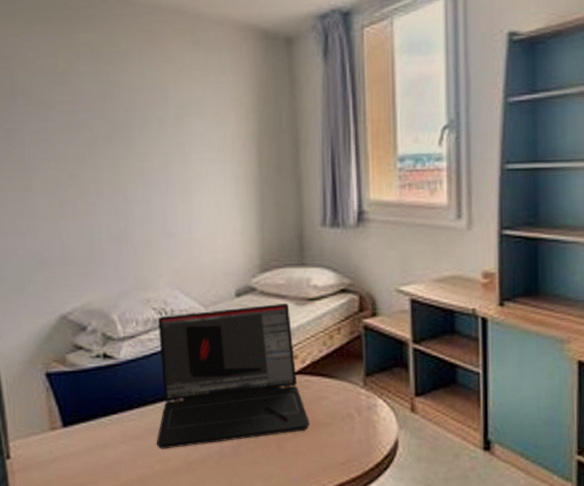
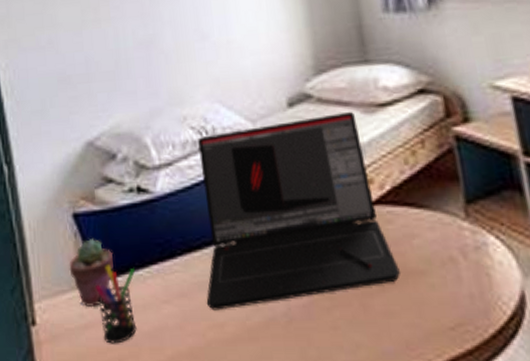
potted succulent: none [41,393,80,446] -> present [69,239,114,308]
pen holder: none [64,413,99,473] -> present [96,265,137,344]

